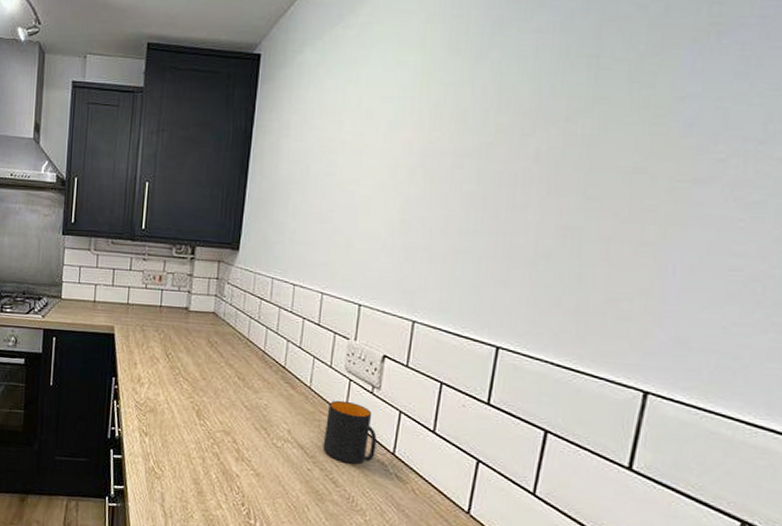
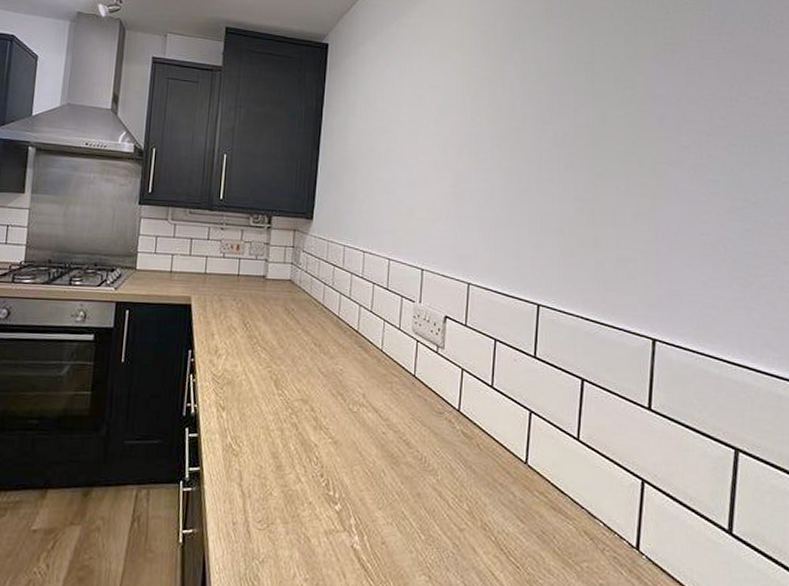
mug: present [322,400,377,464] -> none [395,361,443,424]

